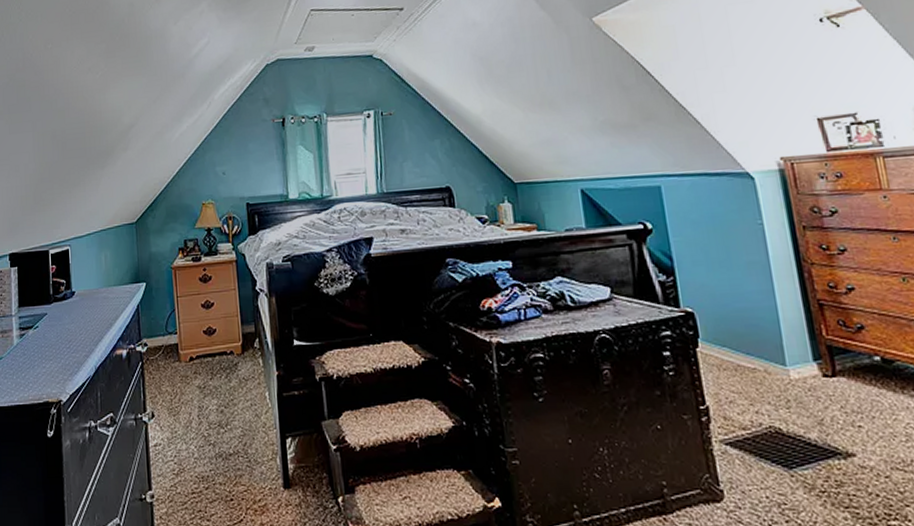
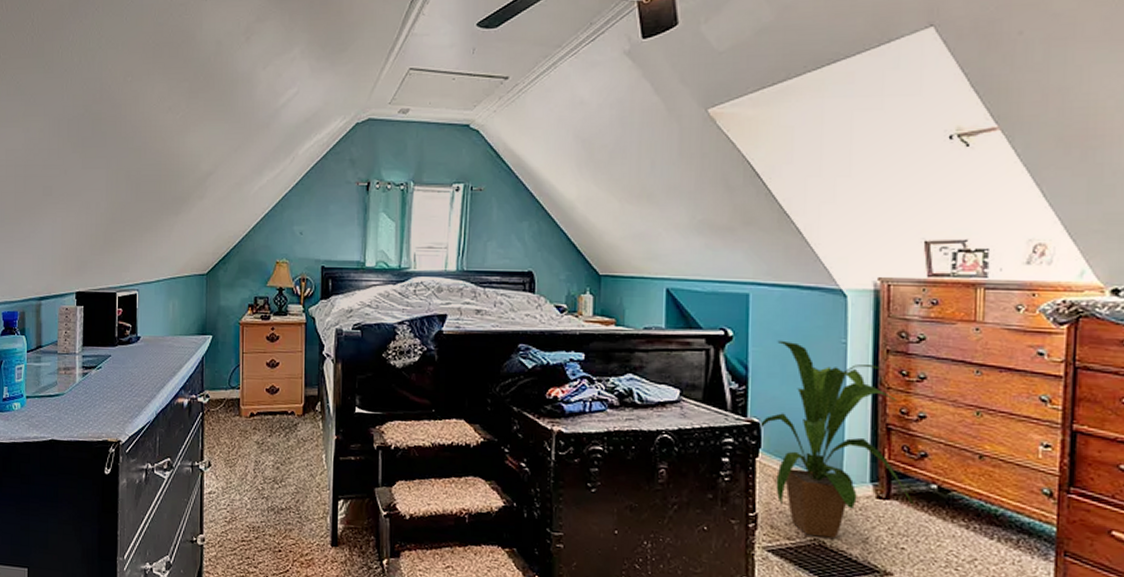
house plant: none [692,227,863,424] -> present [758,340,915,539]

